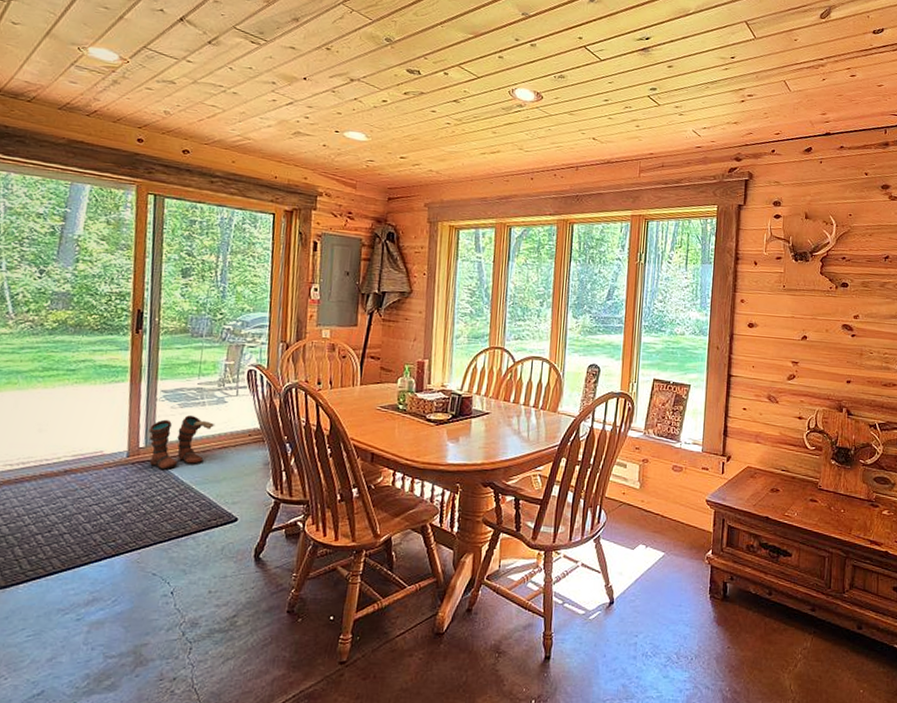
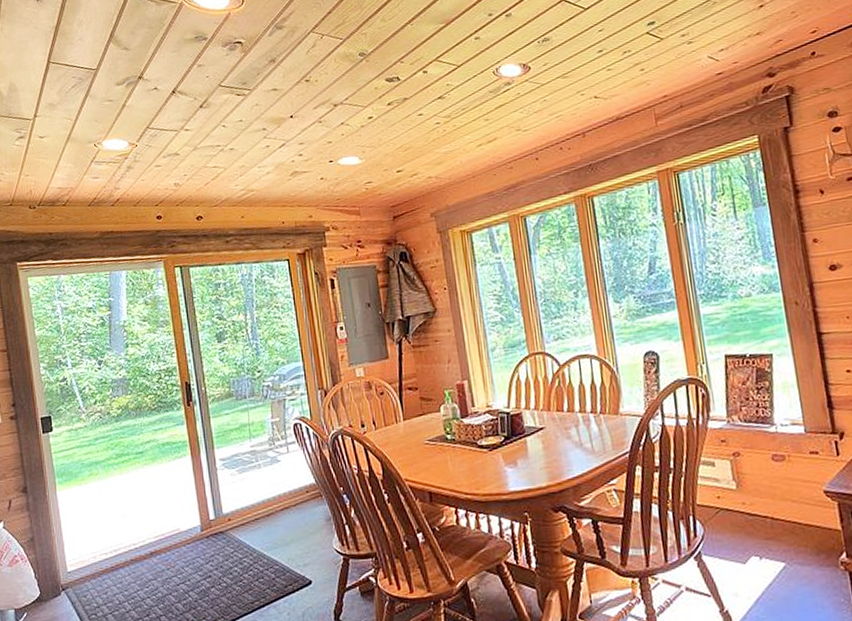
boots: present [148,415,215,470] -> none [215,480,274,539]

